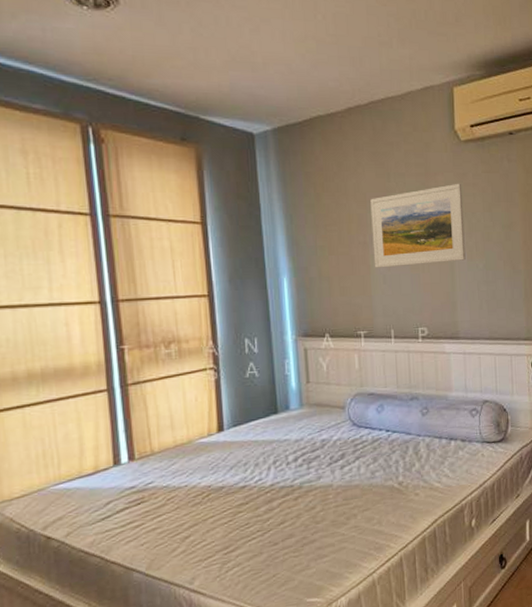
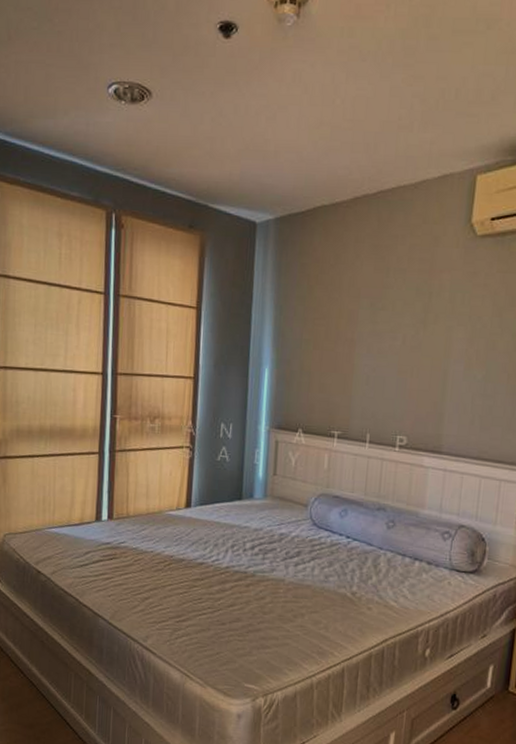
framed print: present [370,183,466,268] -> none [358,282,471,369]

